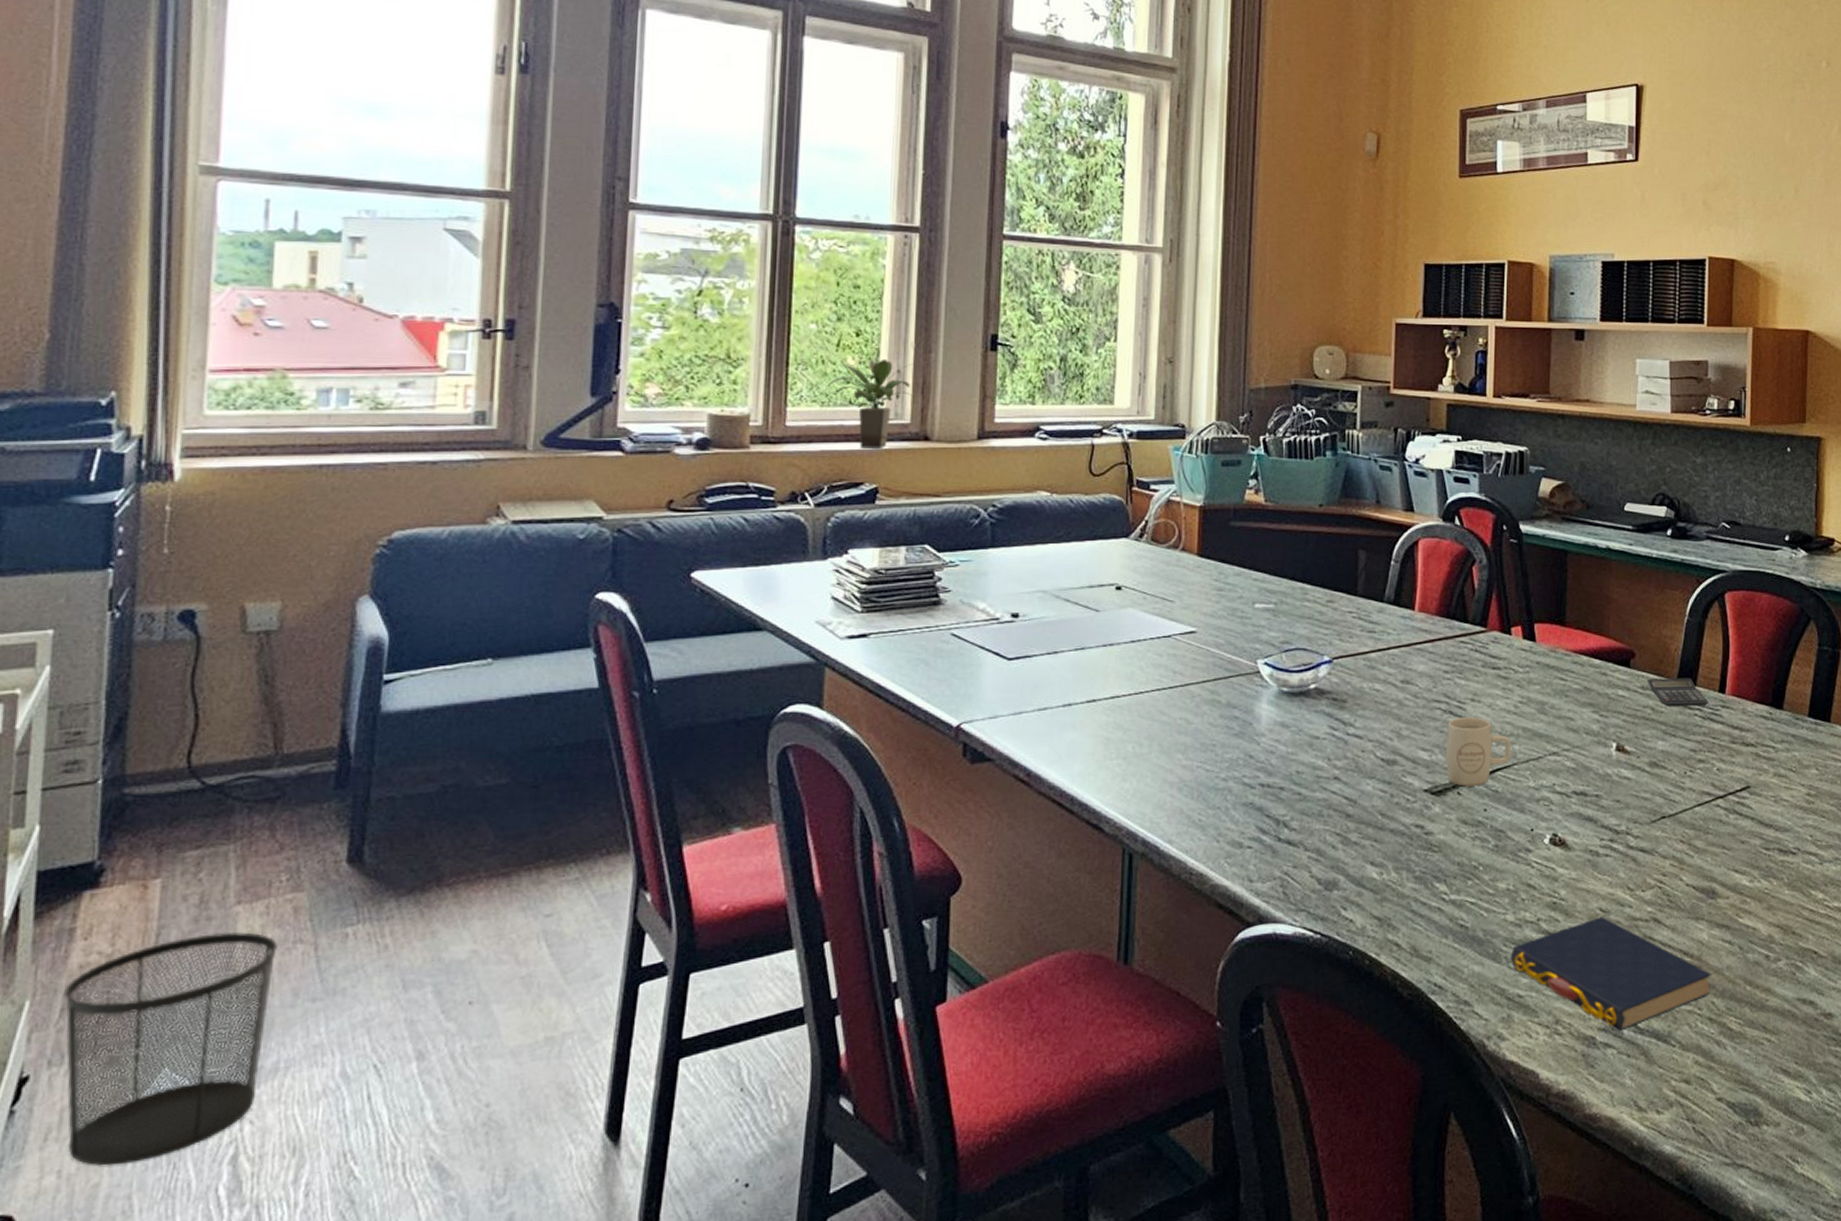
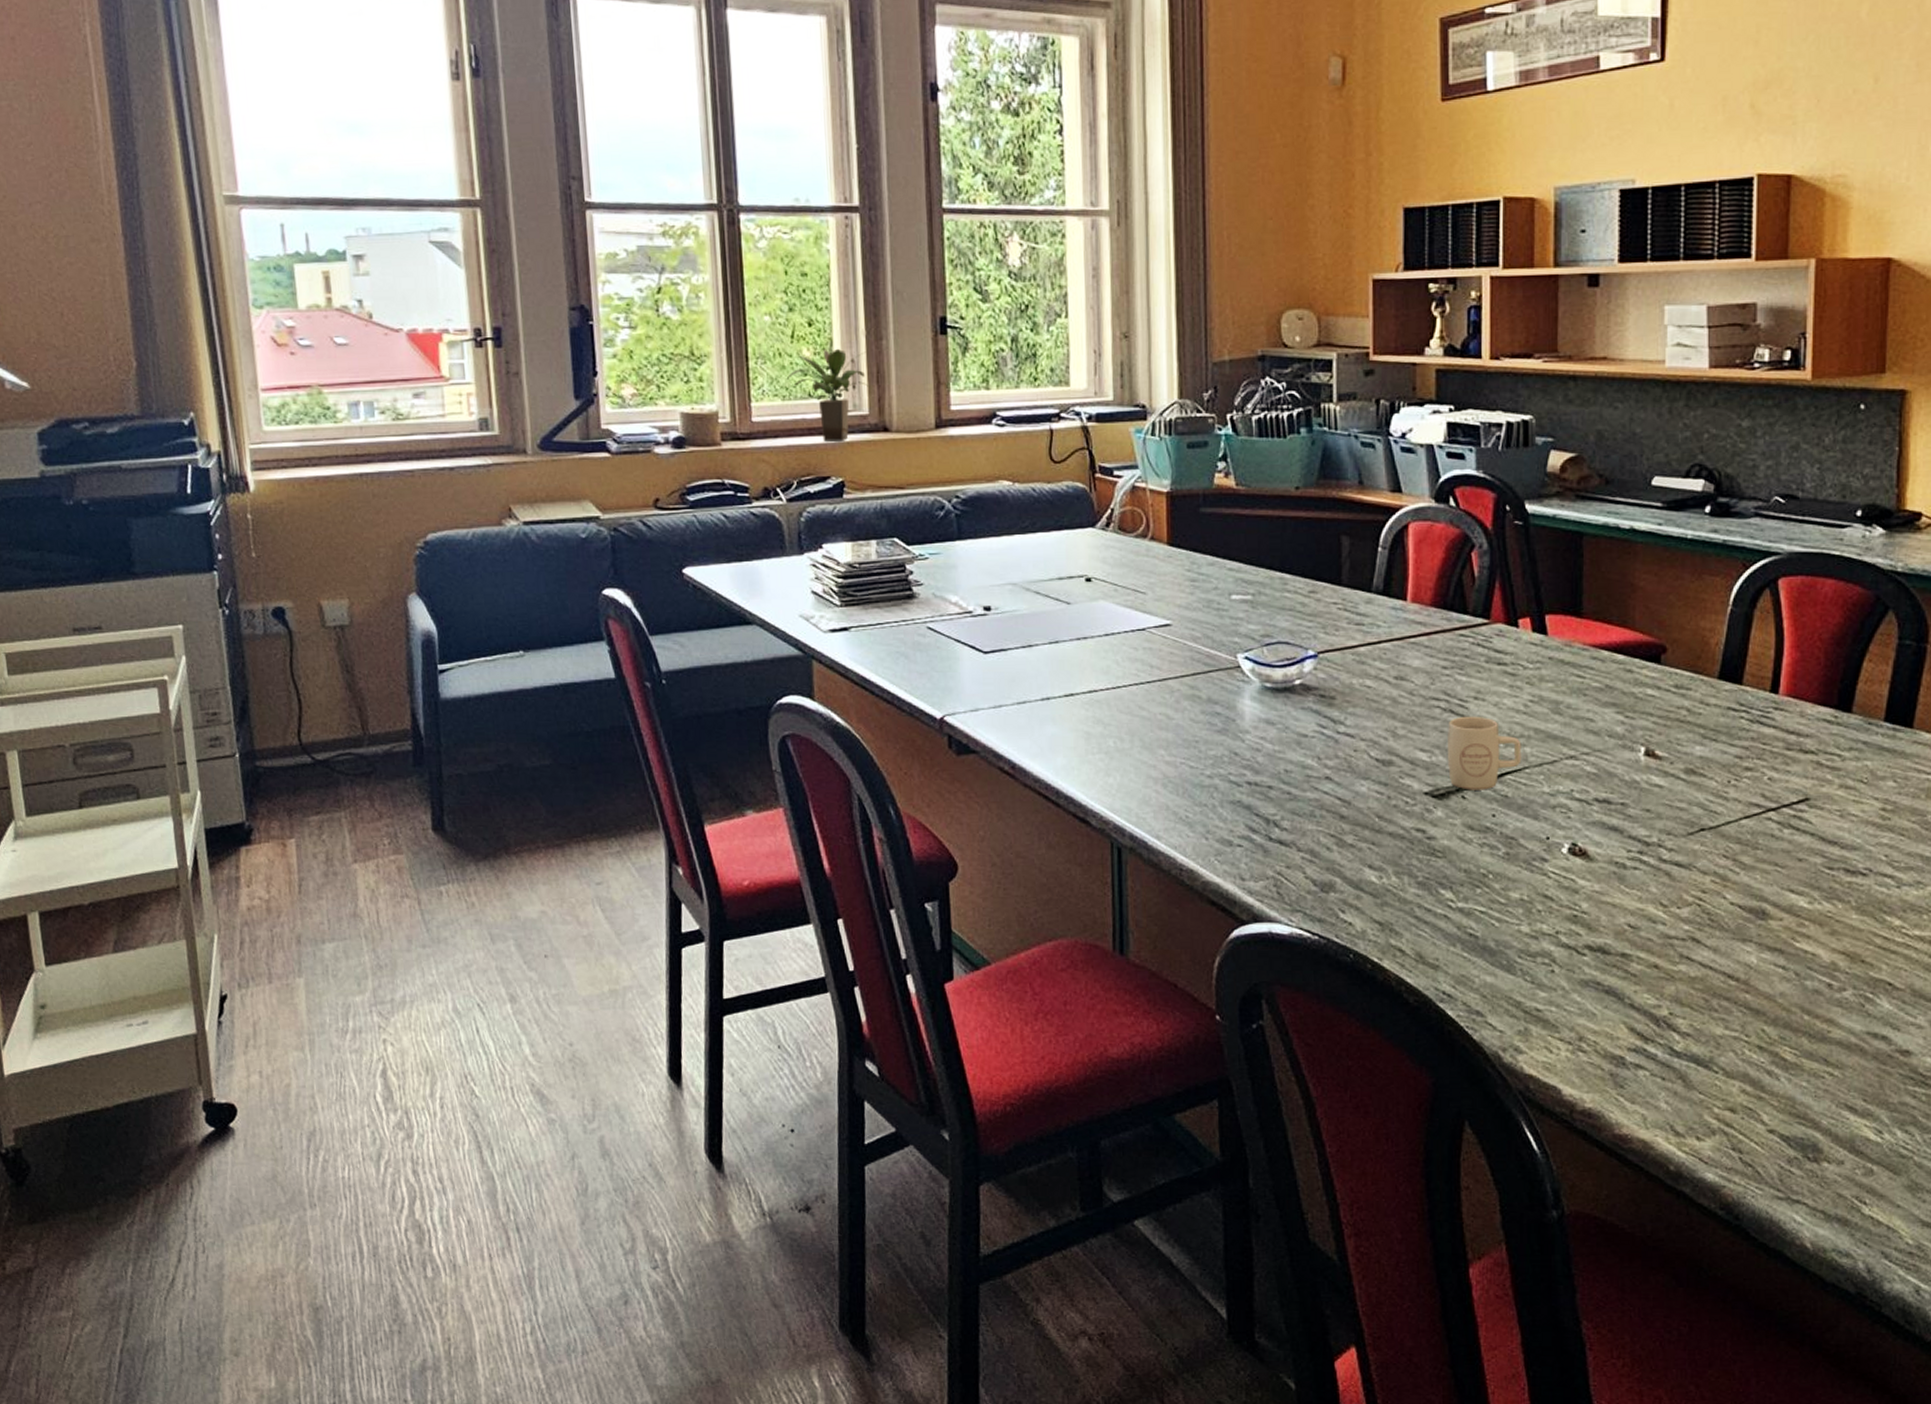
waste bin: present [64,931,278,1166] -> none [240,885,392,1071]
book: present [1510,917,1712,1031] -> none [1526,933,1762,1053]
calculator: present [1647,678,1709,706] -> none [1681,675,1758,708]

